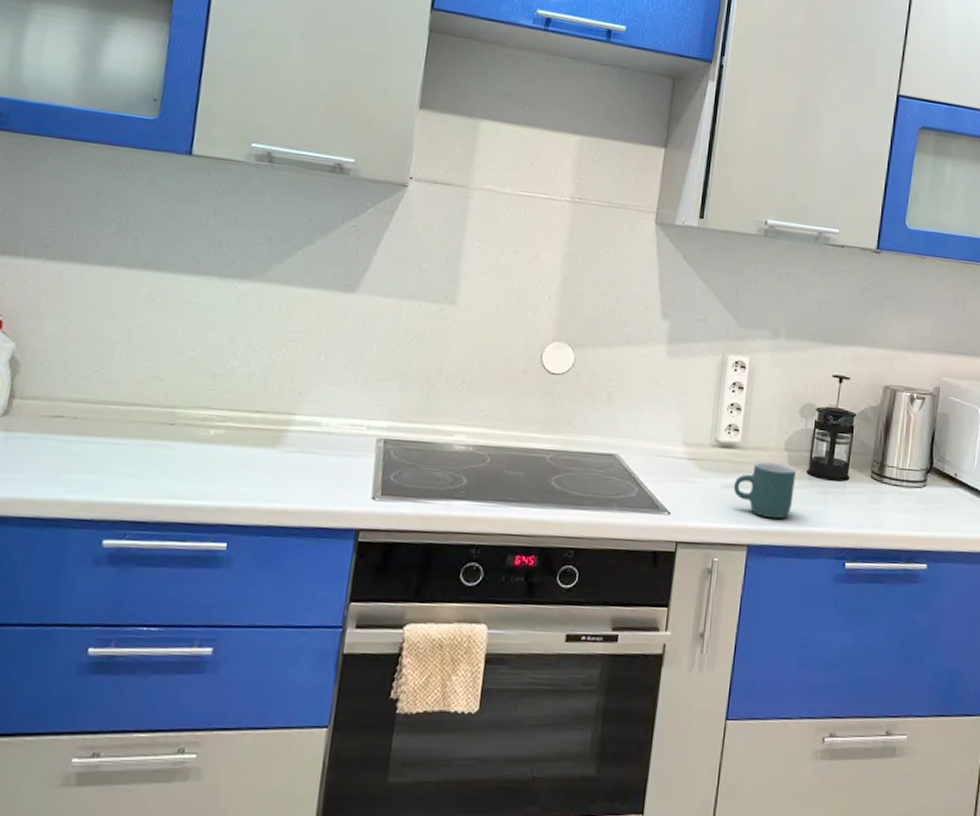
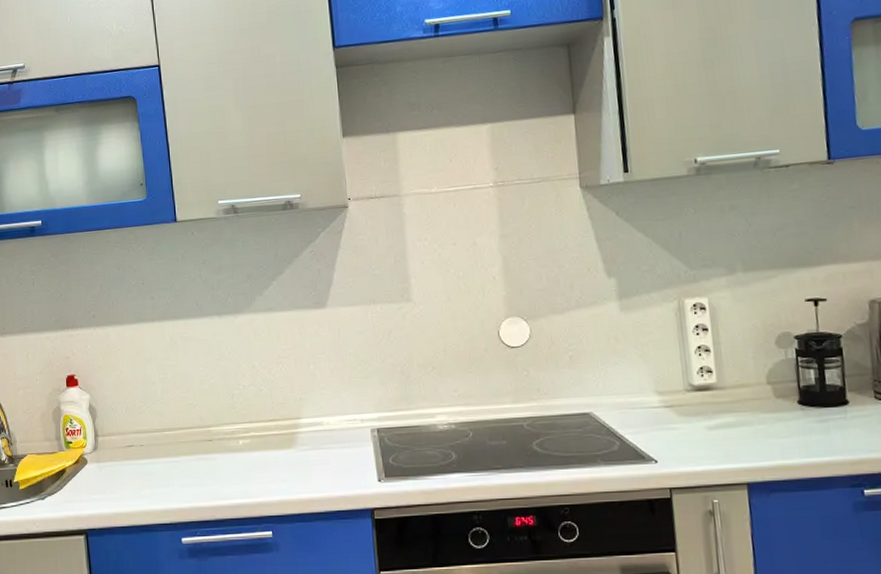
mug: present [733,462,796,519] -> none [718,398,788,455]

